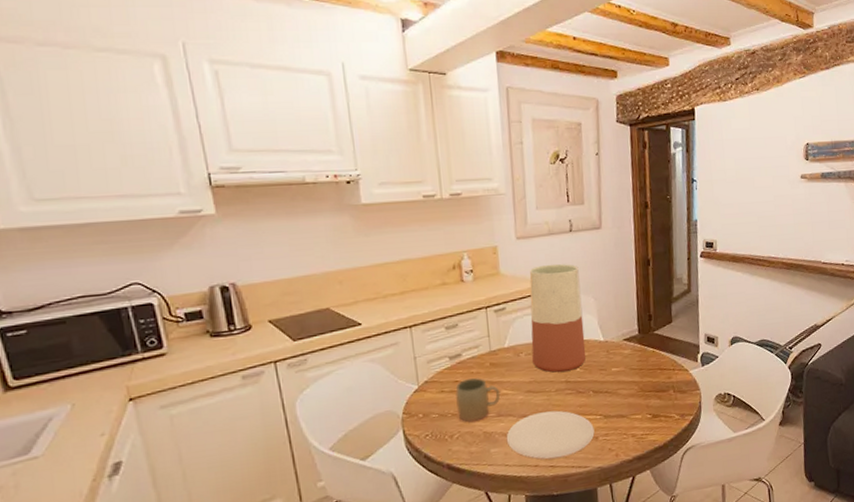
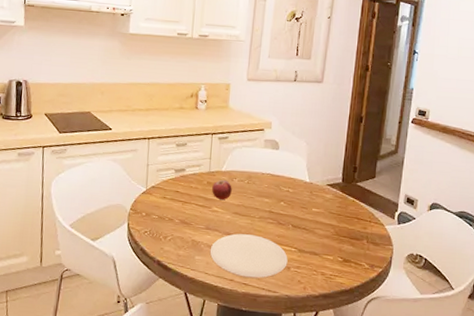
mug: present [455,378,501,422] -> none [174,191,212,229]
fruit: none [496,356,520,380] -> present [212,179,232,200]
vase: present [529,263,587,373] -> none [244,106,297,203]

